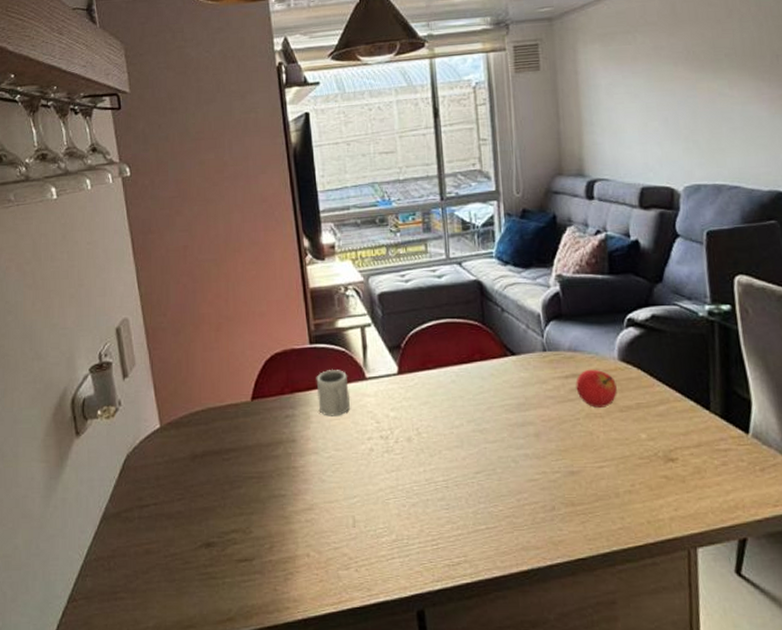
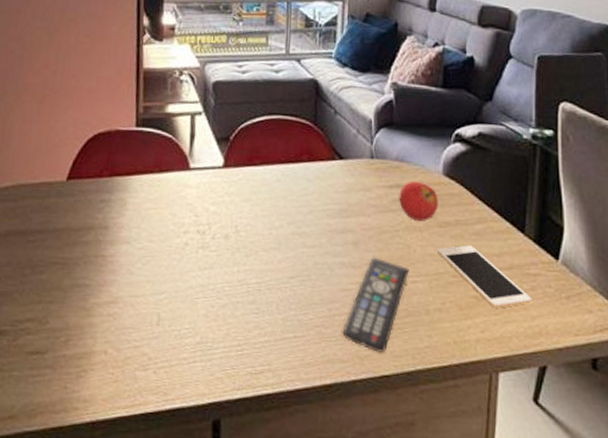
cup: present [316,369,350,417] -> none [136,155,171,206]
remote control: none [533,446,594,539] -> present [342,257,409,354]
cell phone: none [621,427,724,486] -> present [437,245,531,308]

